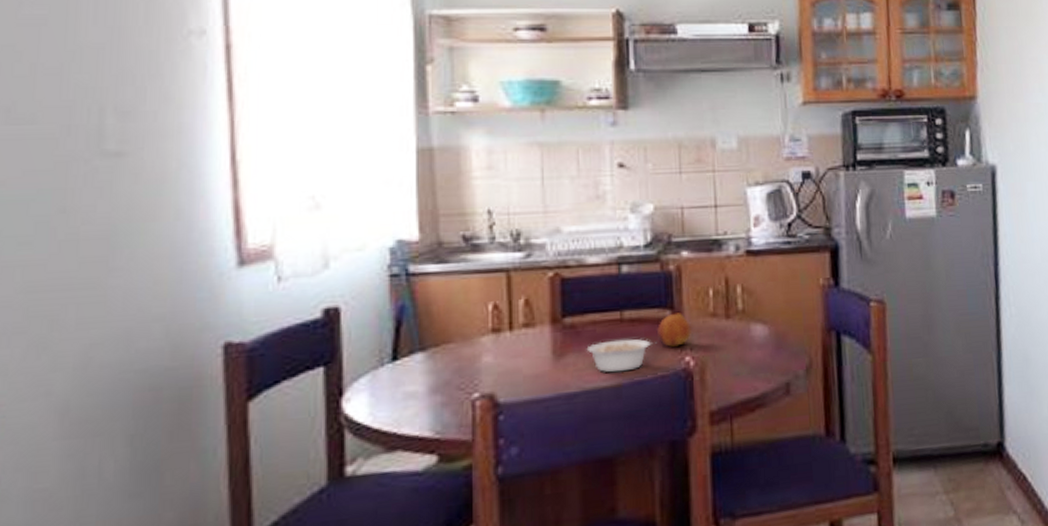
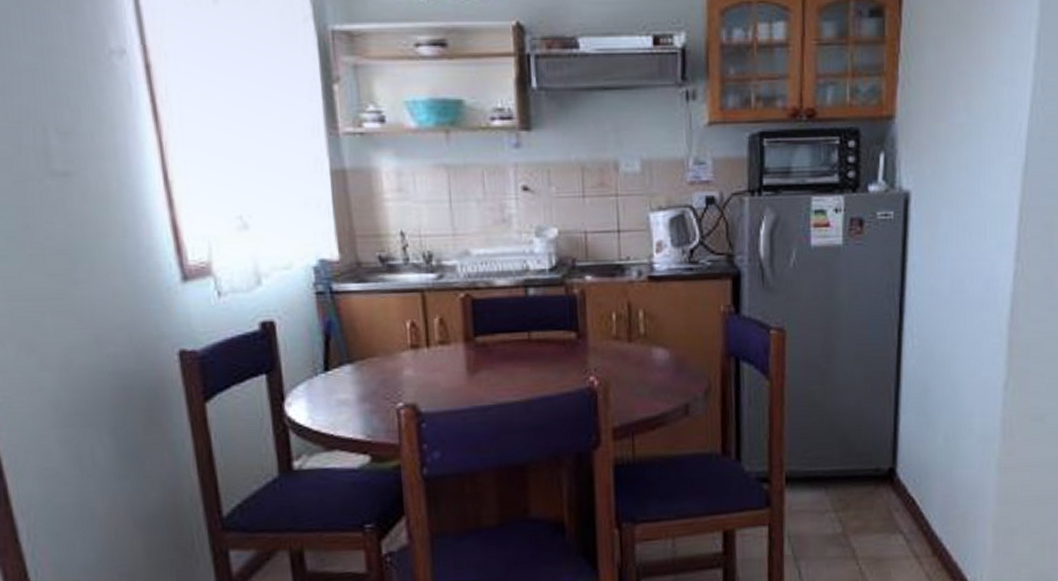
legume: present [586,339,657,373] -> none [497,358,563,389]
fruit: present [657,312,691,347] -> none [563,335,595,367]

